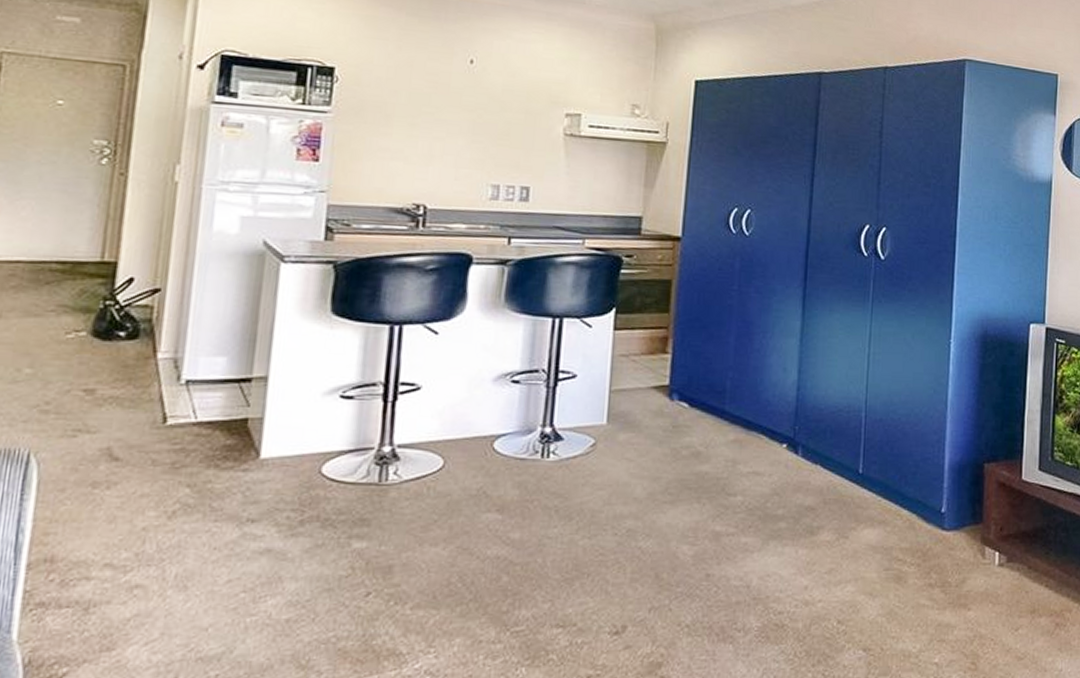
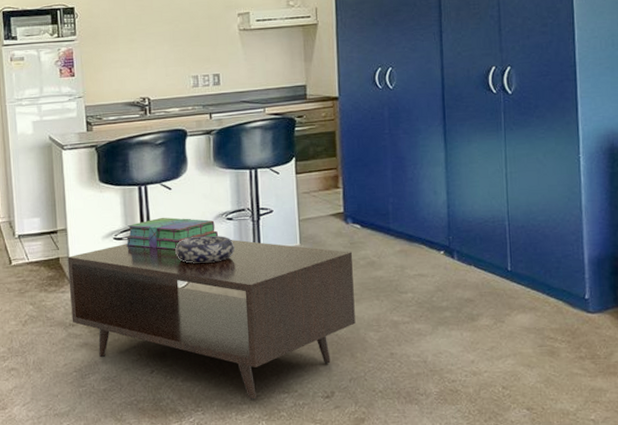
coffee table: none [252,405,673,638] -> present [67,240,356,401]
stack of books: none [357,371,497,418] -> present [125,217,219,250]
decorative bowl: none [430,401,517,441] -> present [175,235,235,264]

